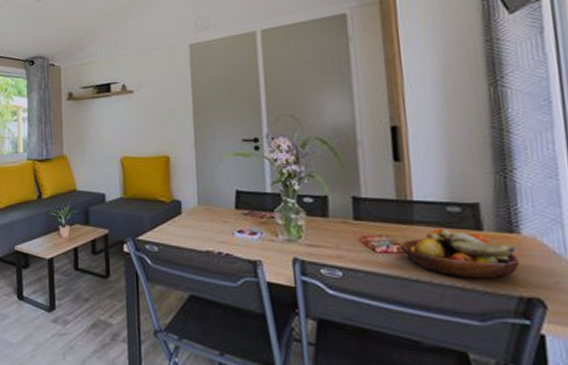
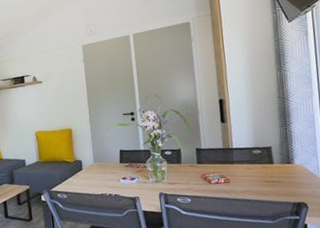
fruit bowl: present [400,228,520,278] -> none [225,164,294,195]

